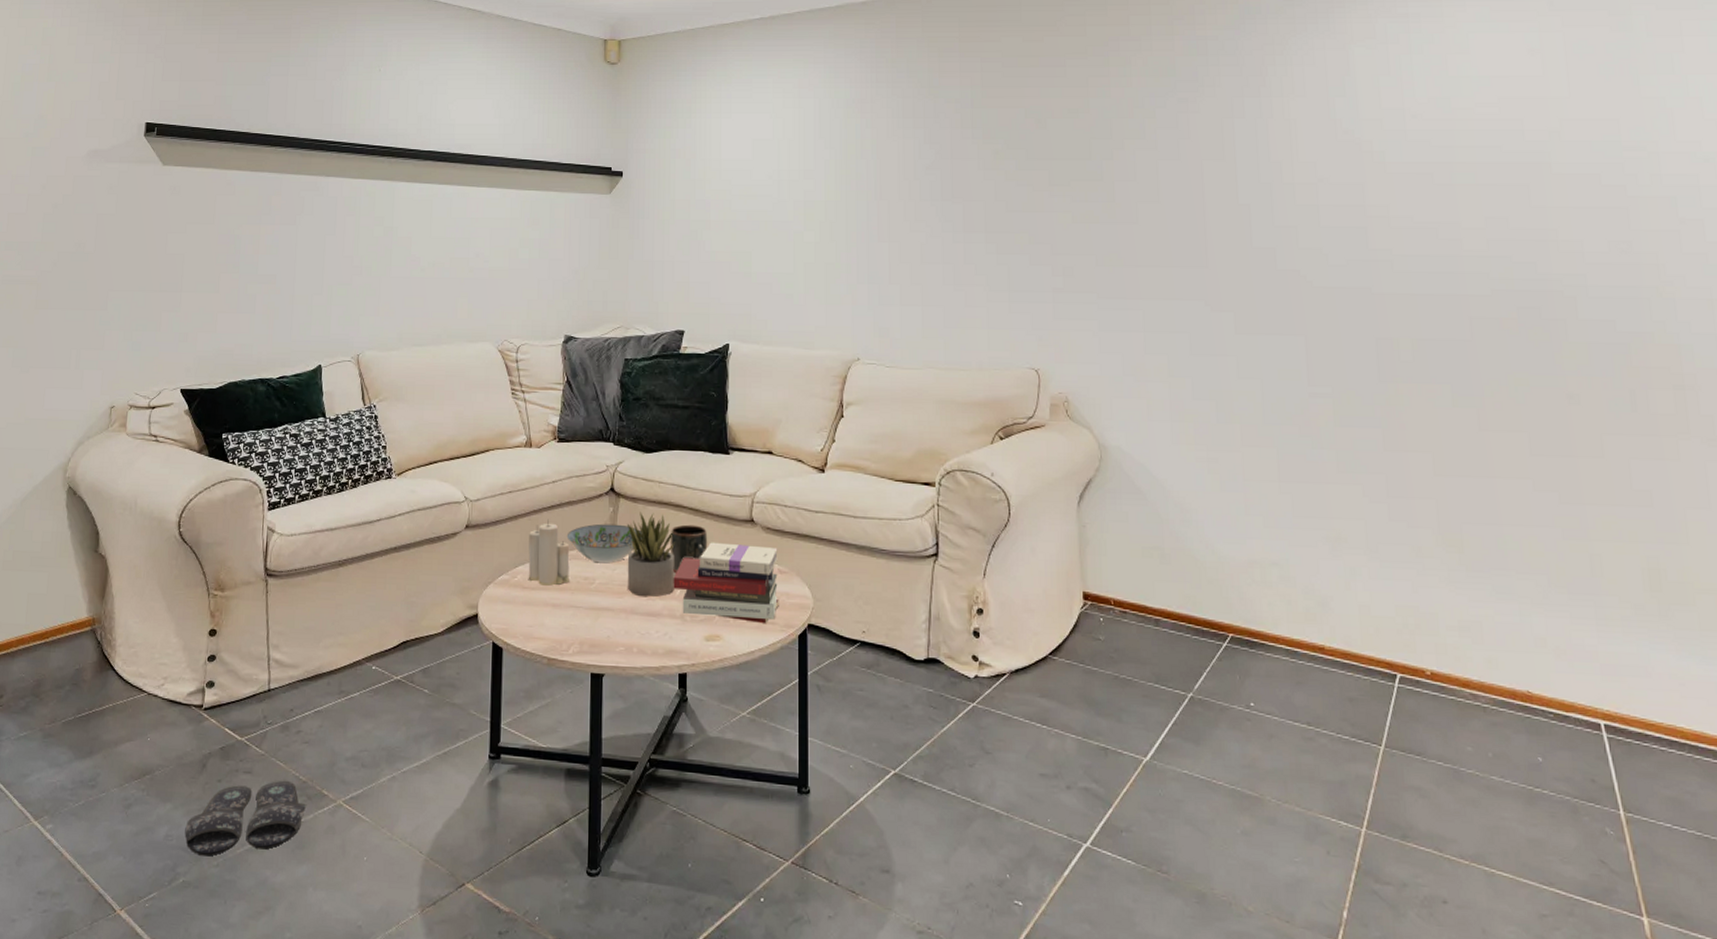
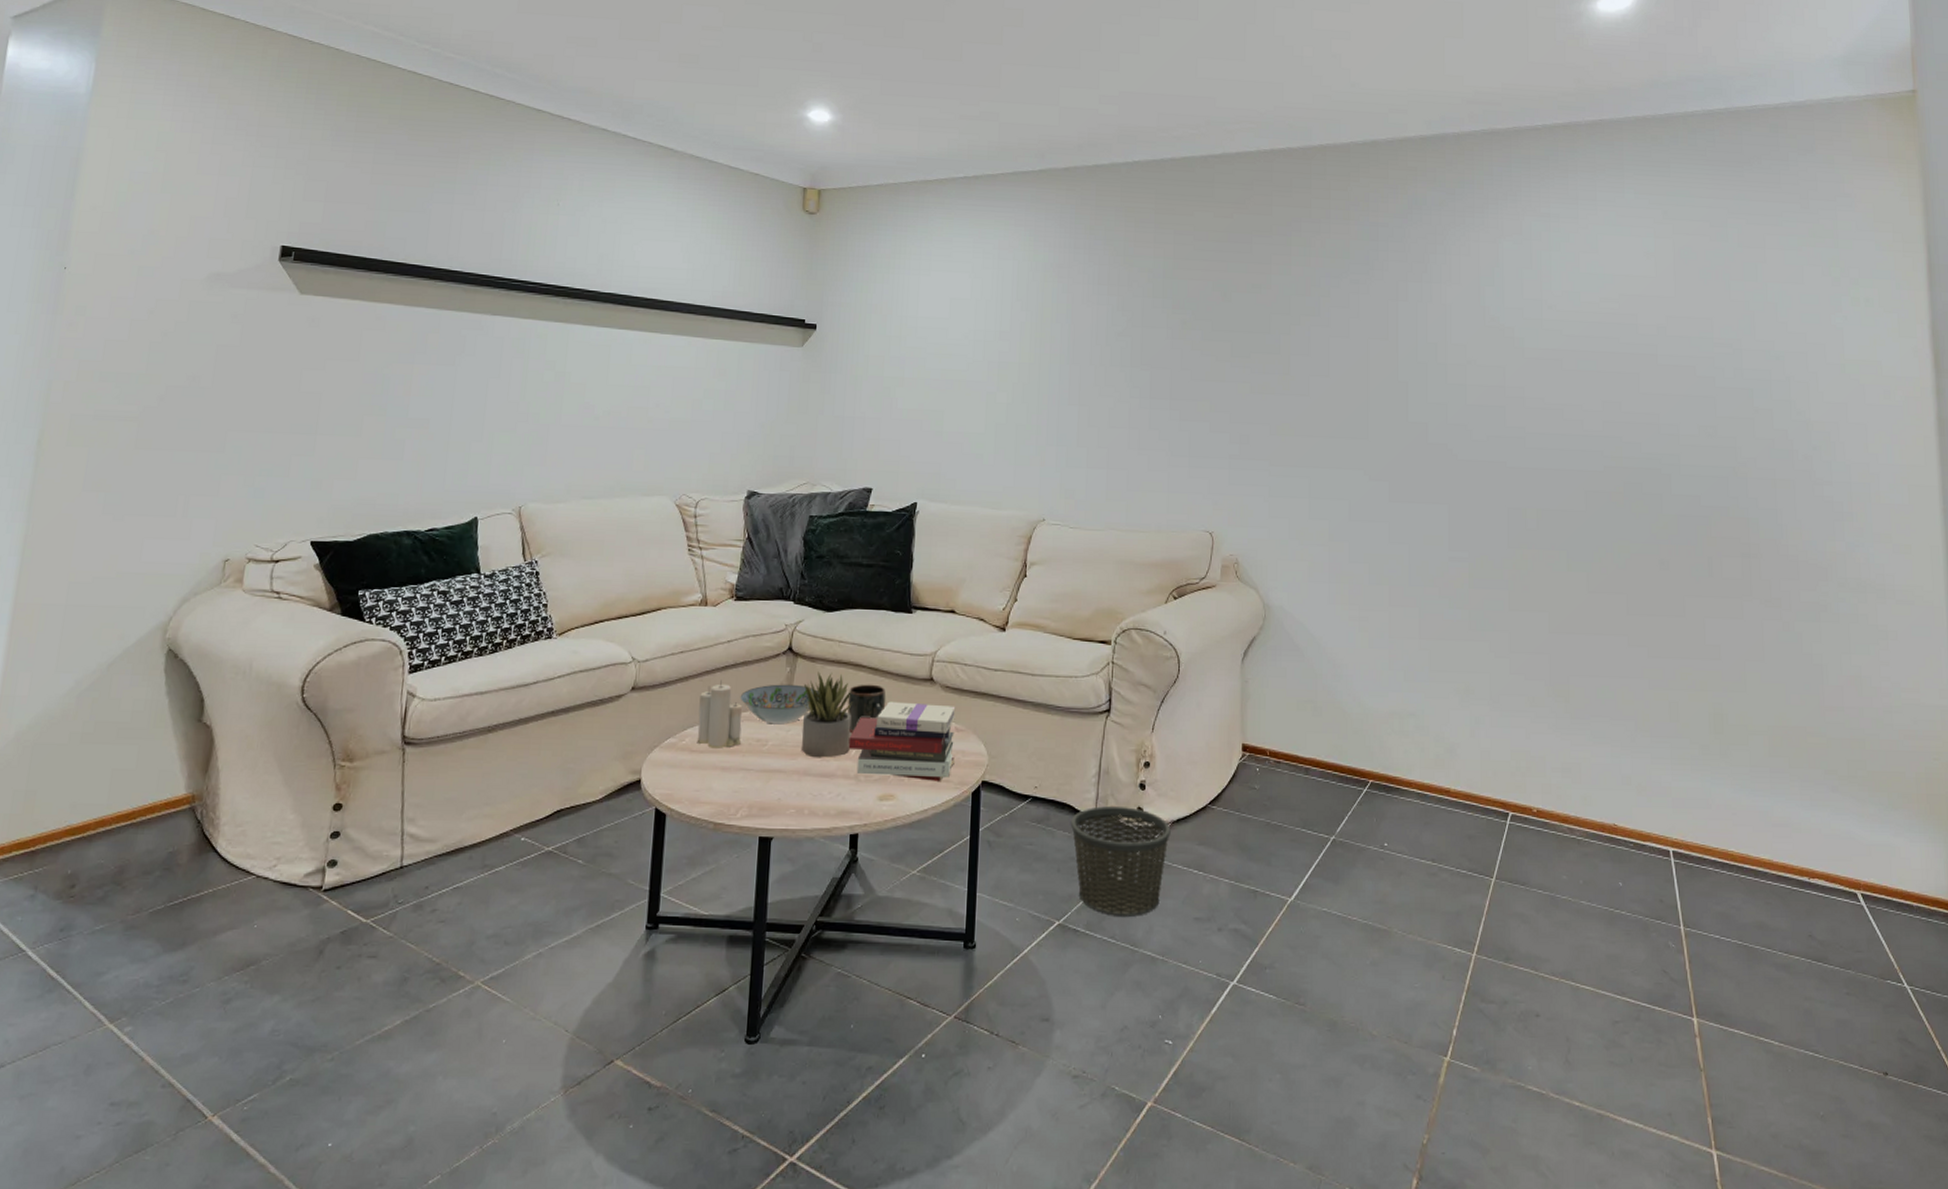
slippers: present [185,780,307,857] -> none [294,963,440,1050]
basket: none [901,653,1009,769] -> present [1070,806,1171,917]

